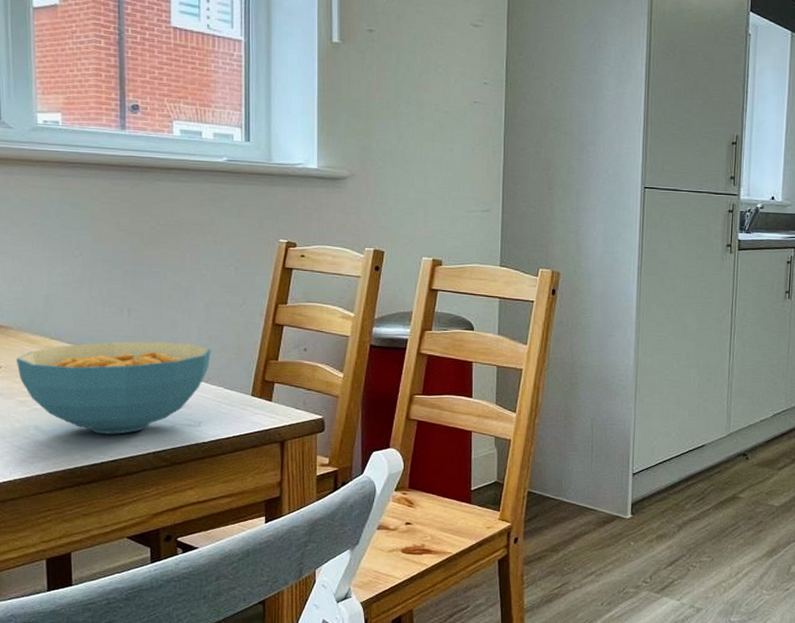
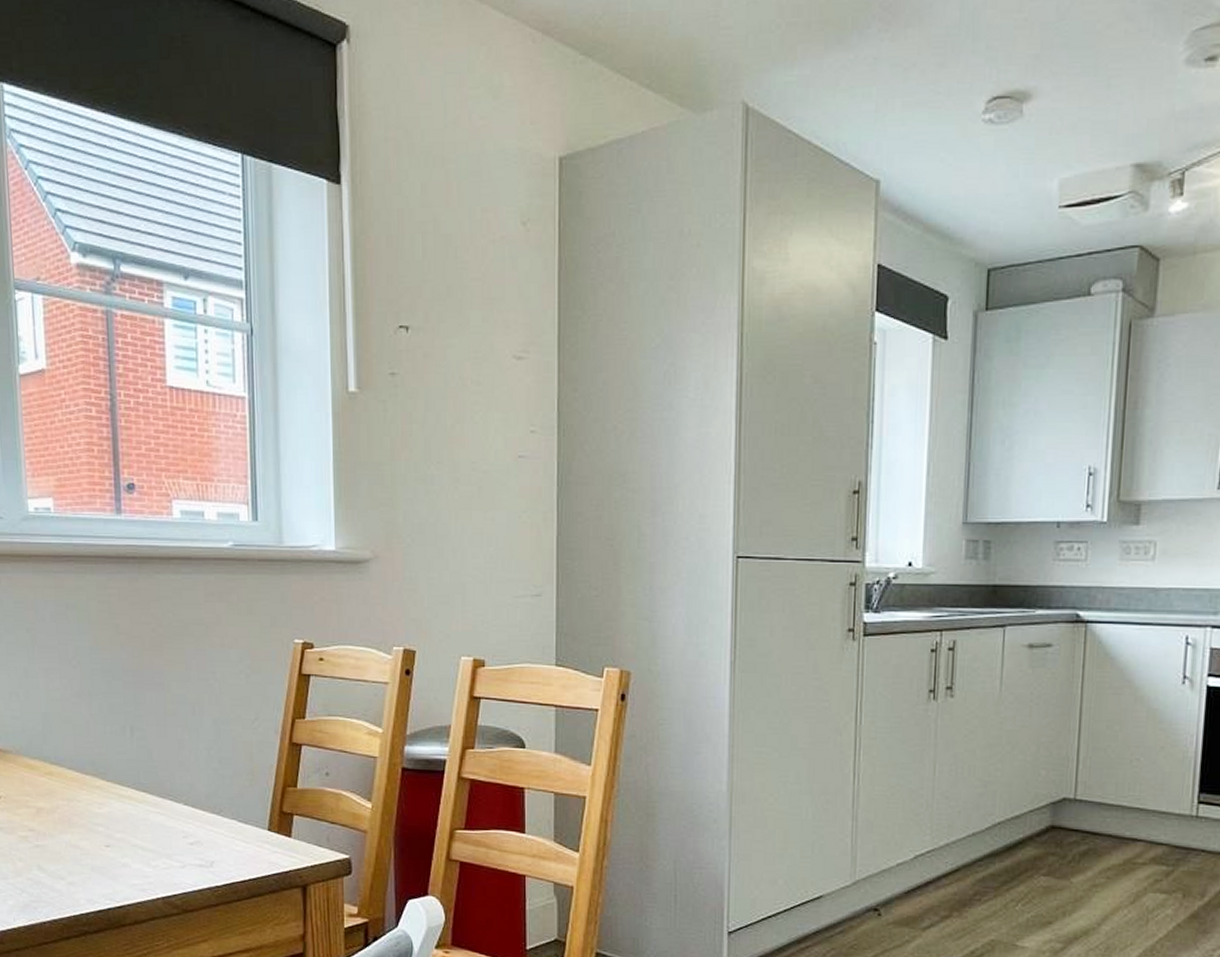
cereal bowl: present [15,341,211,434] -> none [15,765,222,876]

